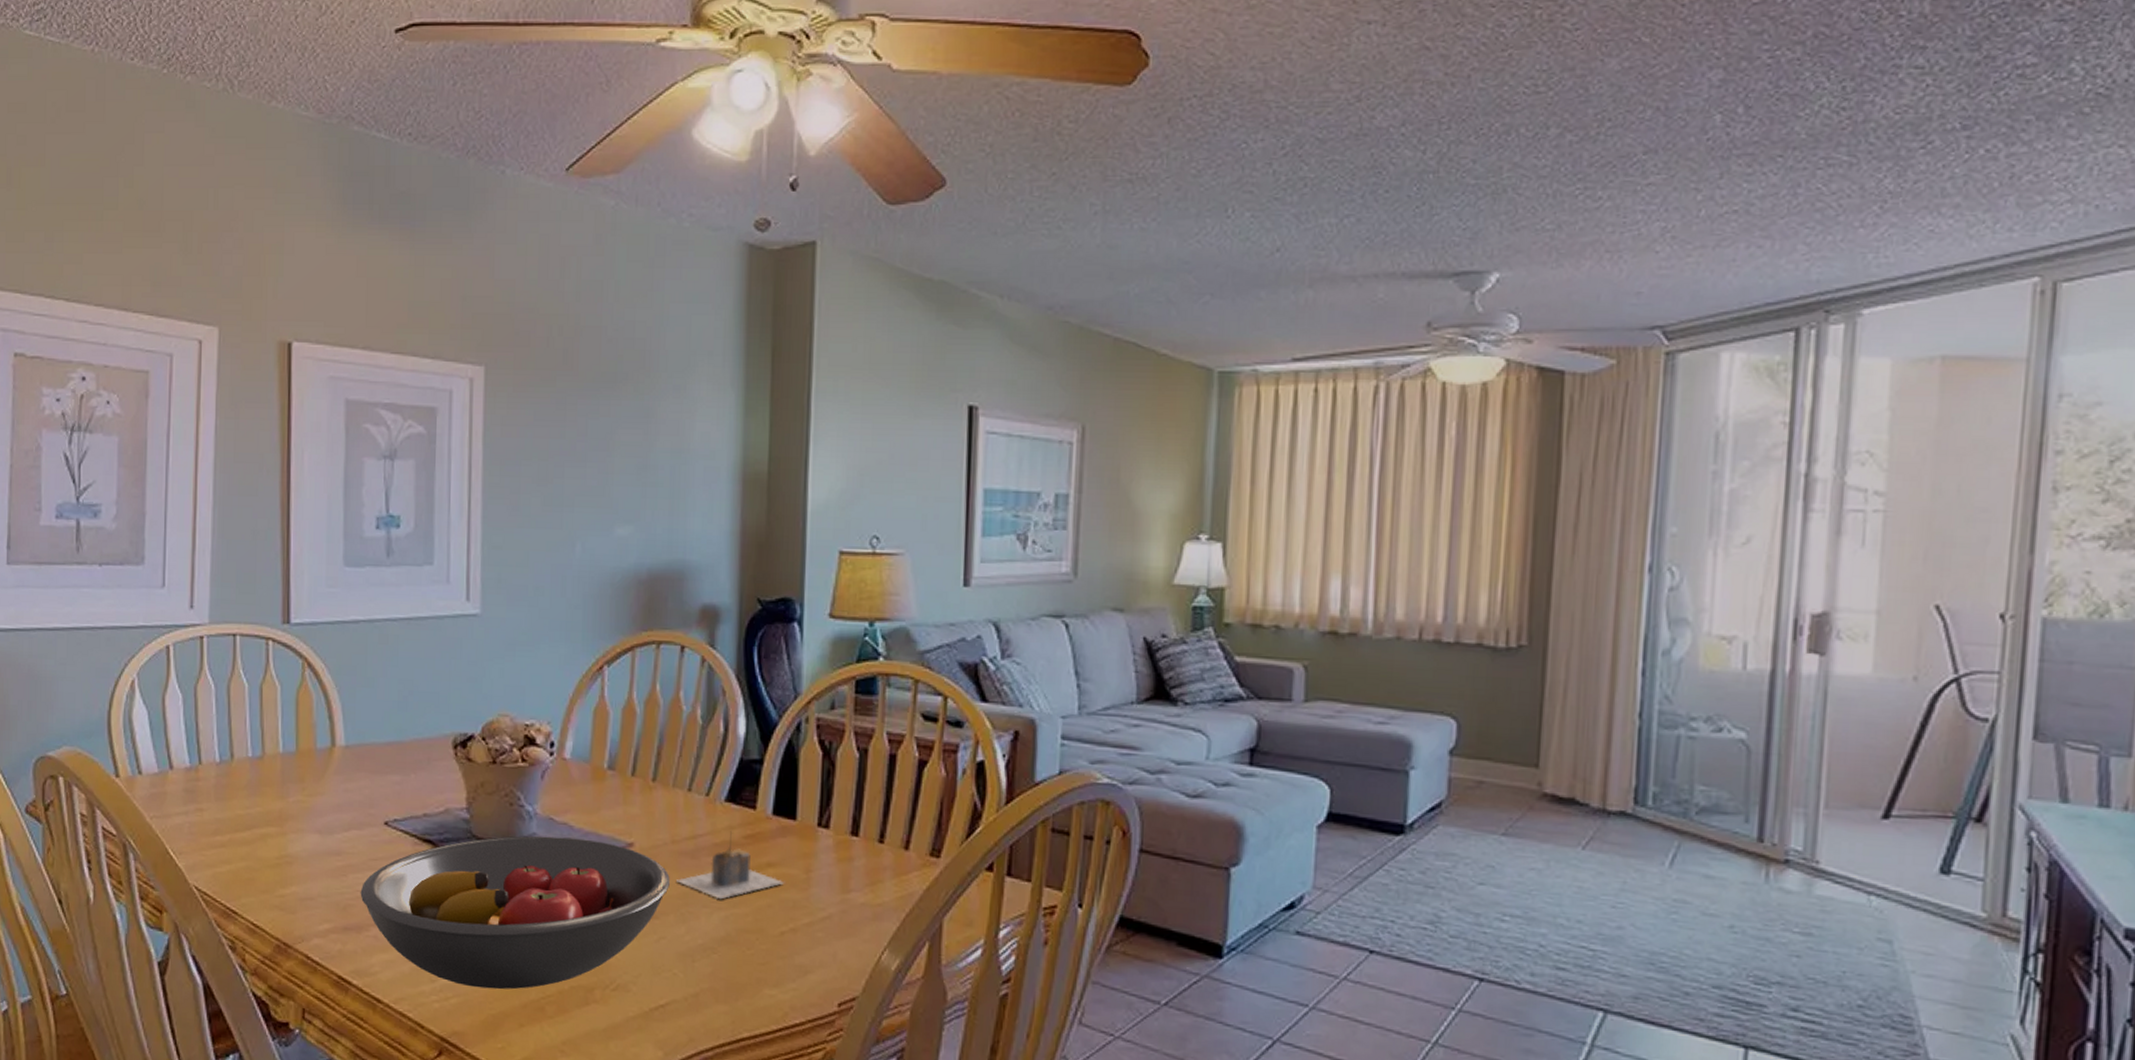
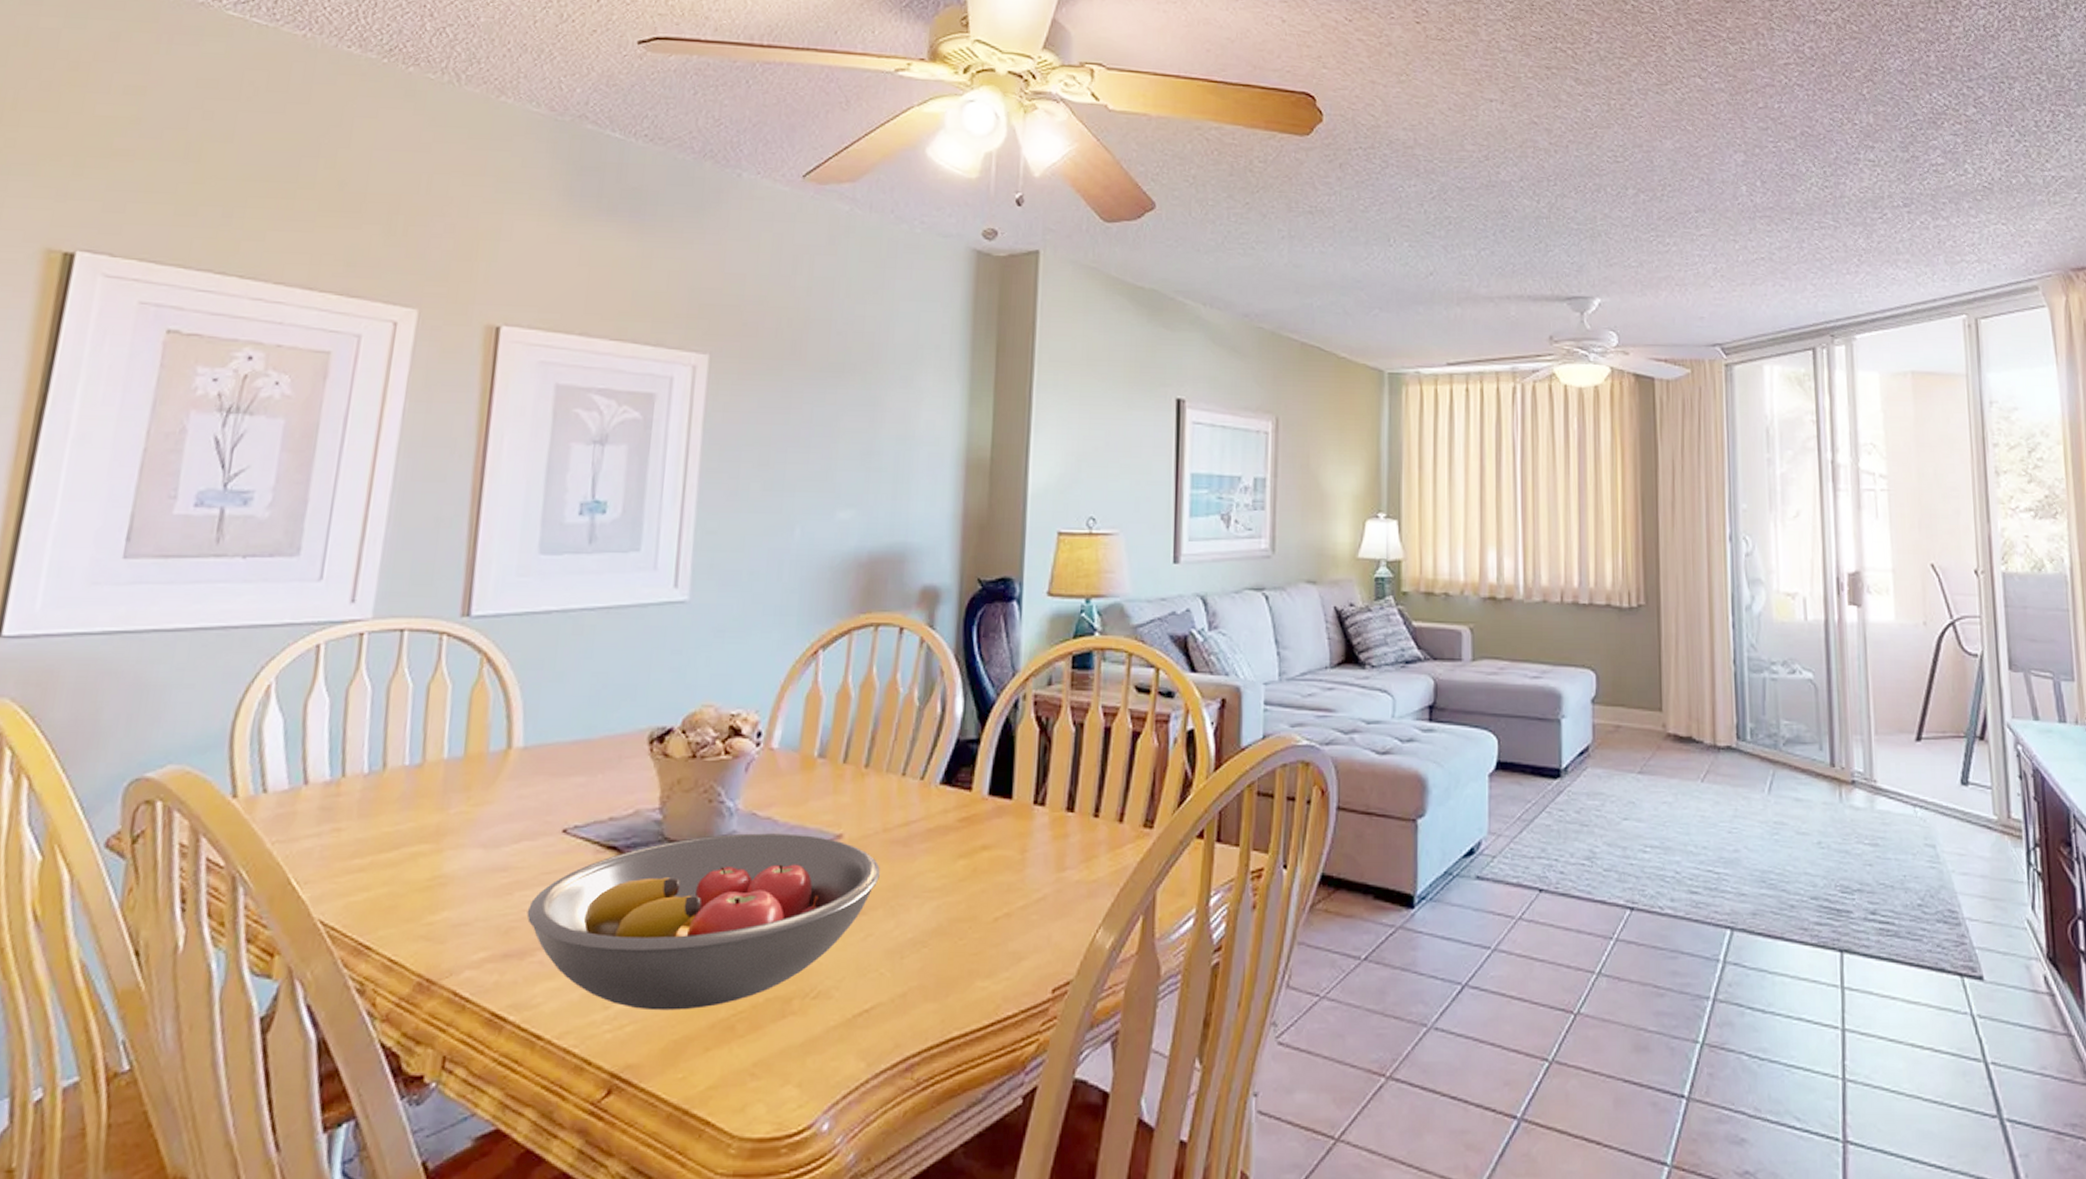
architectural model: present [677,831,785,900] -> none [887,815,1000,888]

